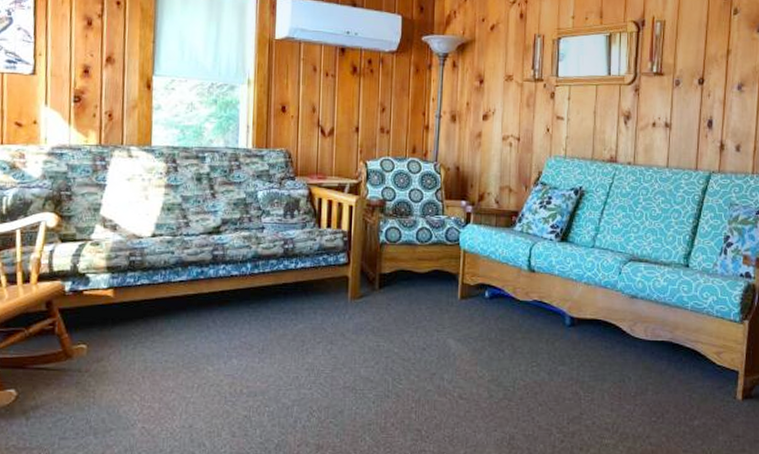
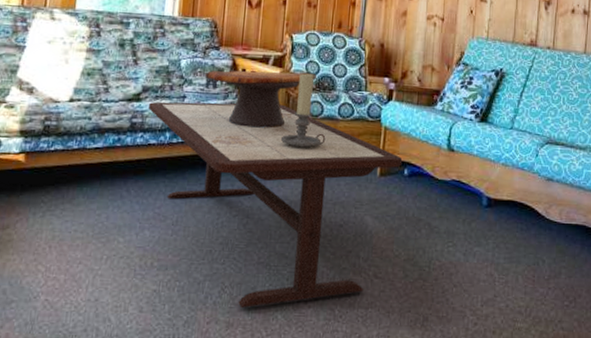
coffee table: none [229,231,483,431] -> present [149,101,403,309]
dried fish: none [281,199,394,256] -> present [204,70,318,129]
candle holder: none [361,200,405,275] -> present [281,73,326,149]

